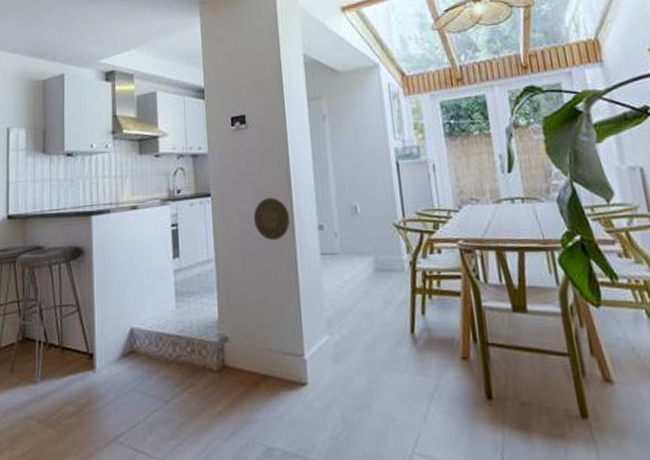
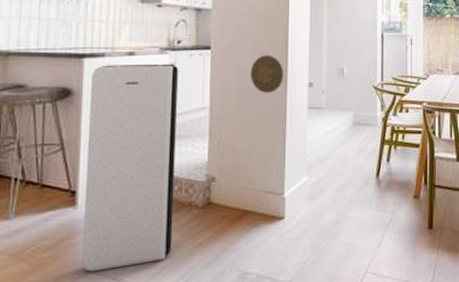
air purifier: none [100,214,190,441] -> present [81,63,179,272]

